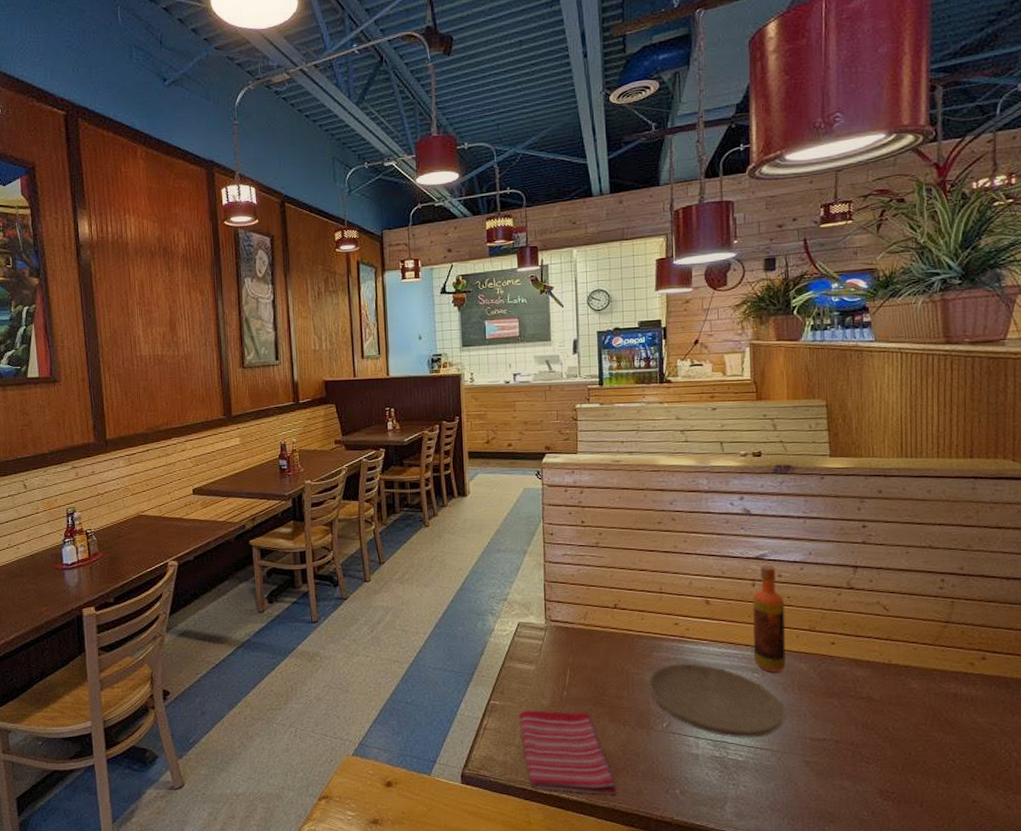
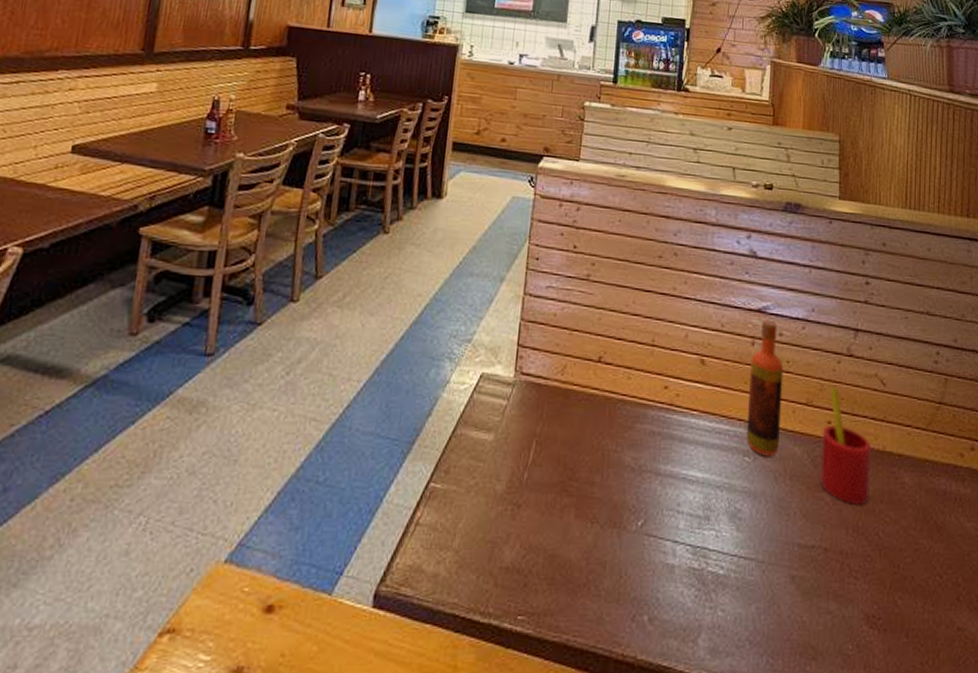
dish towel: present [519,710,617,794] -> none [462,498,573,623]
plate: present [646,663,786,738] -> none [624,439,775,543]
straw: none [826,614,878,708] -> present [820,386,872,506]

